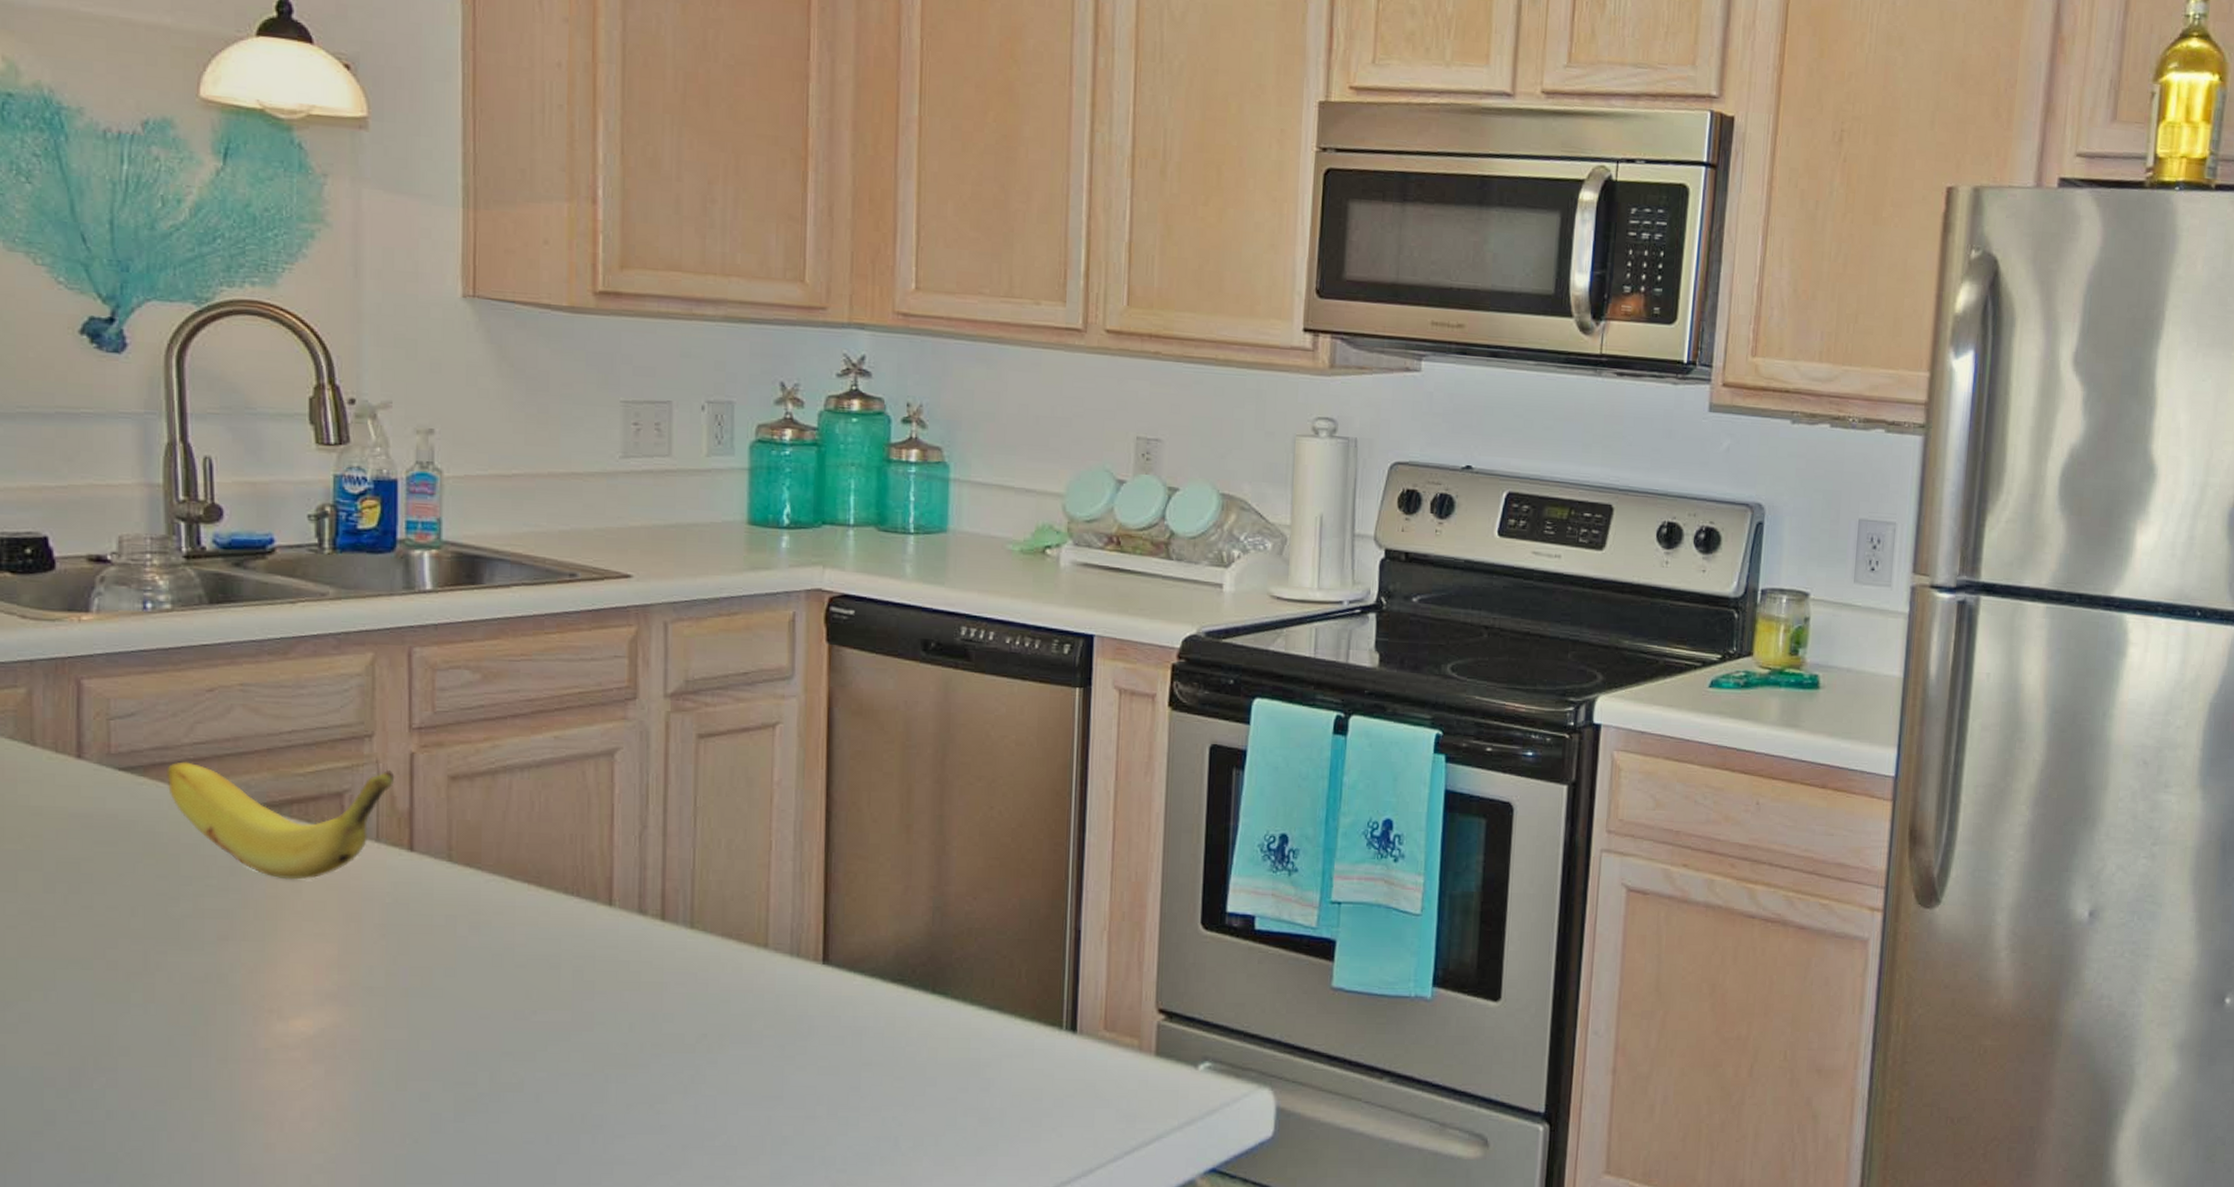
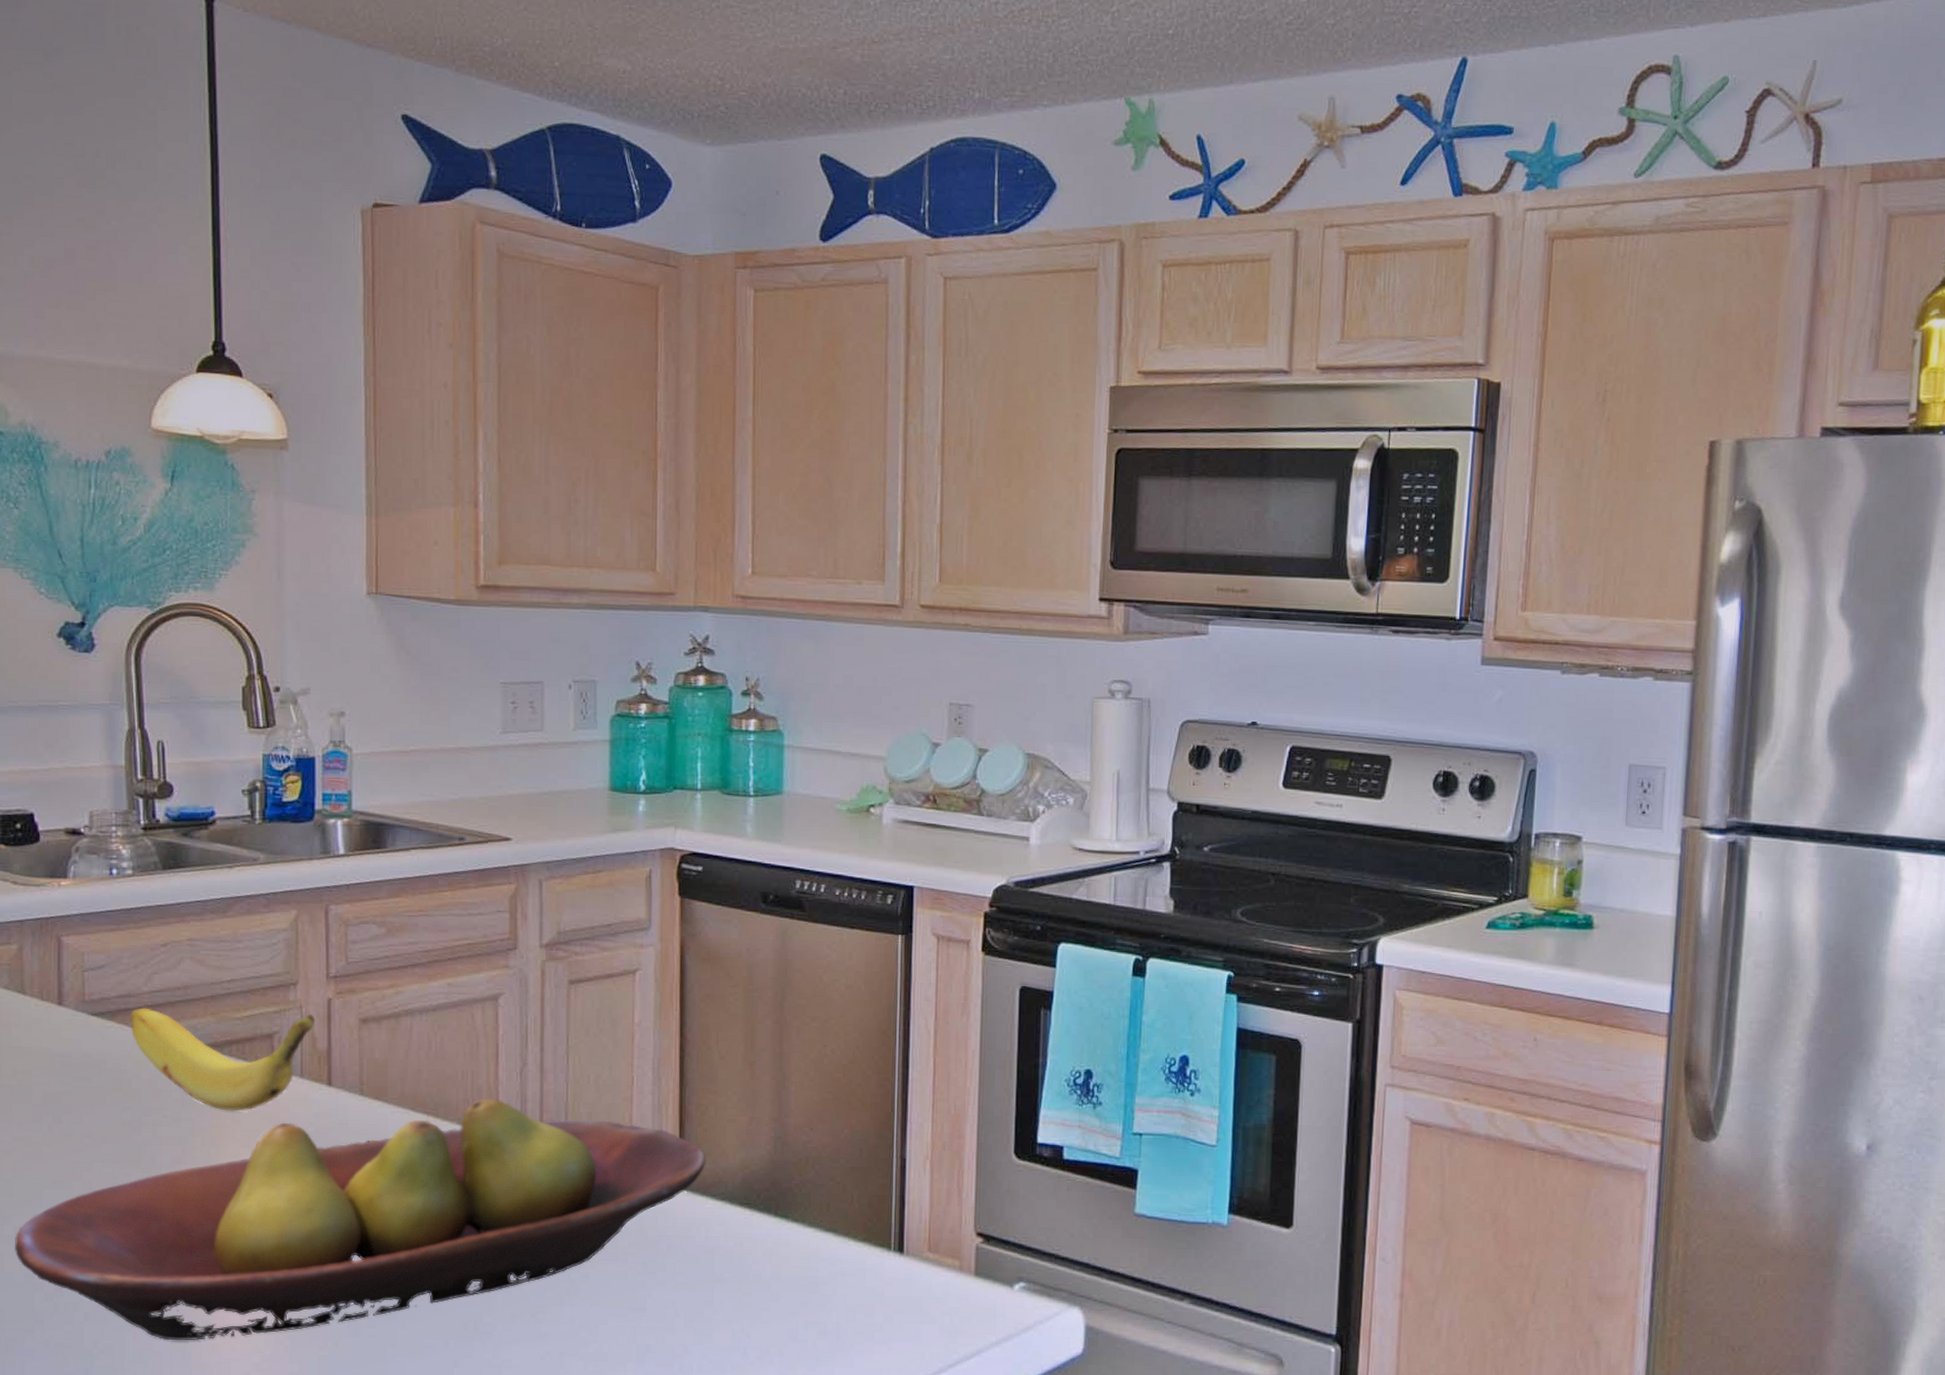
fruit bowl: none [20,865,855,1141] -> present [15,1098,707,1341]

